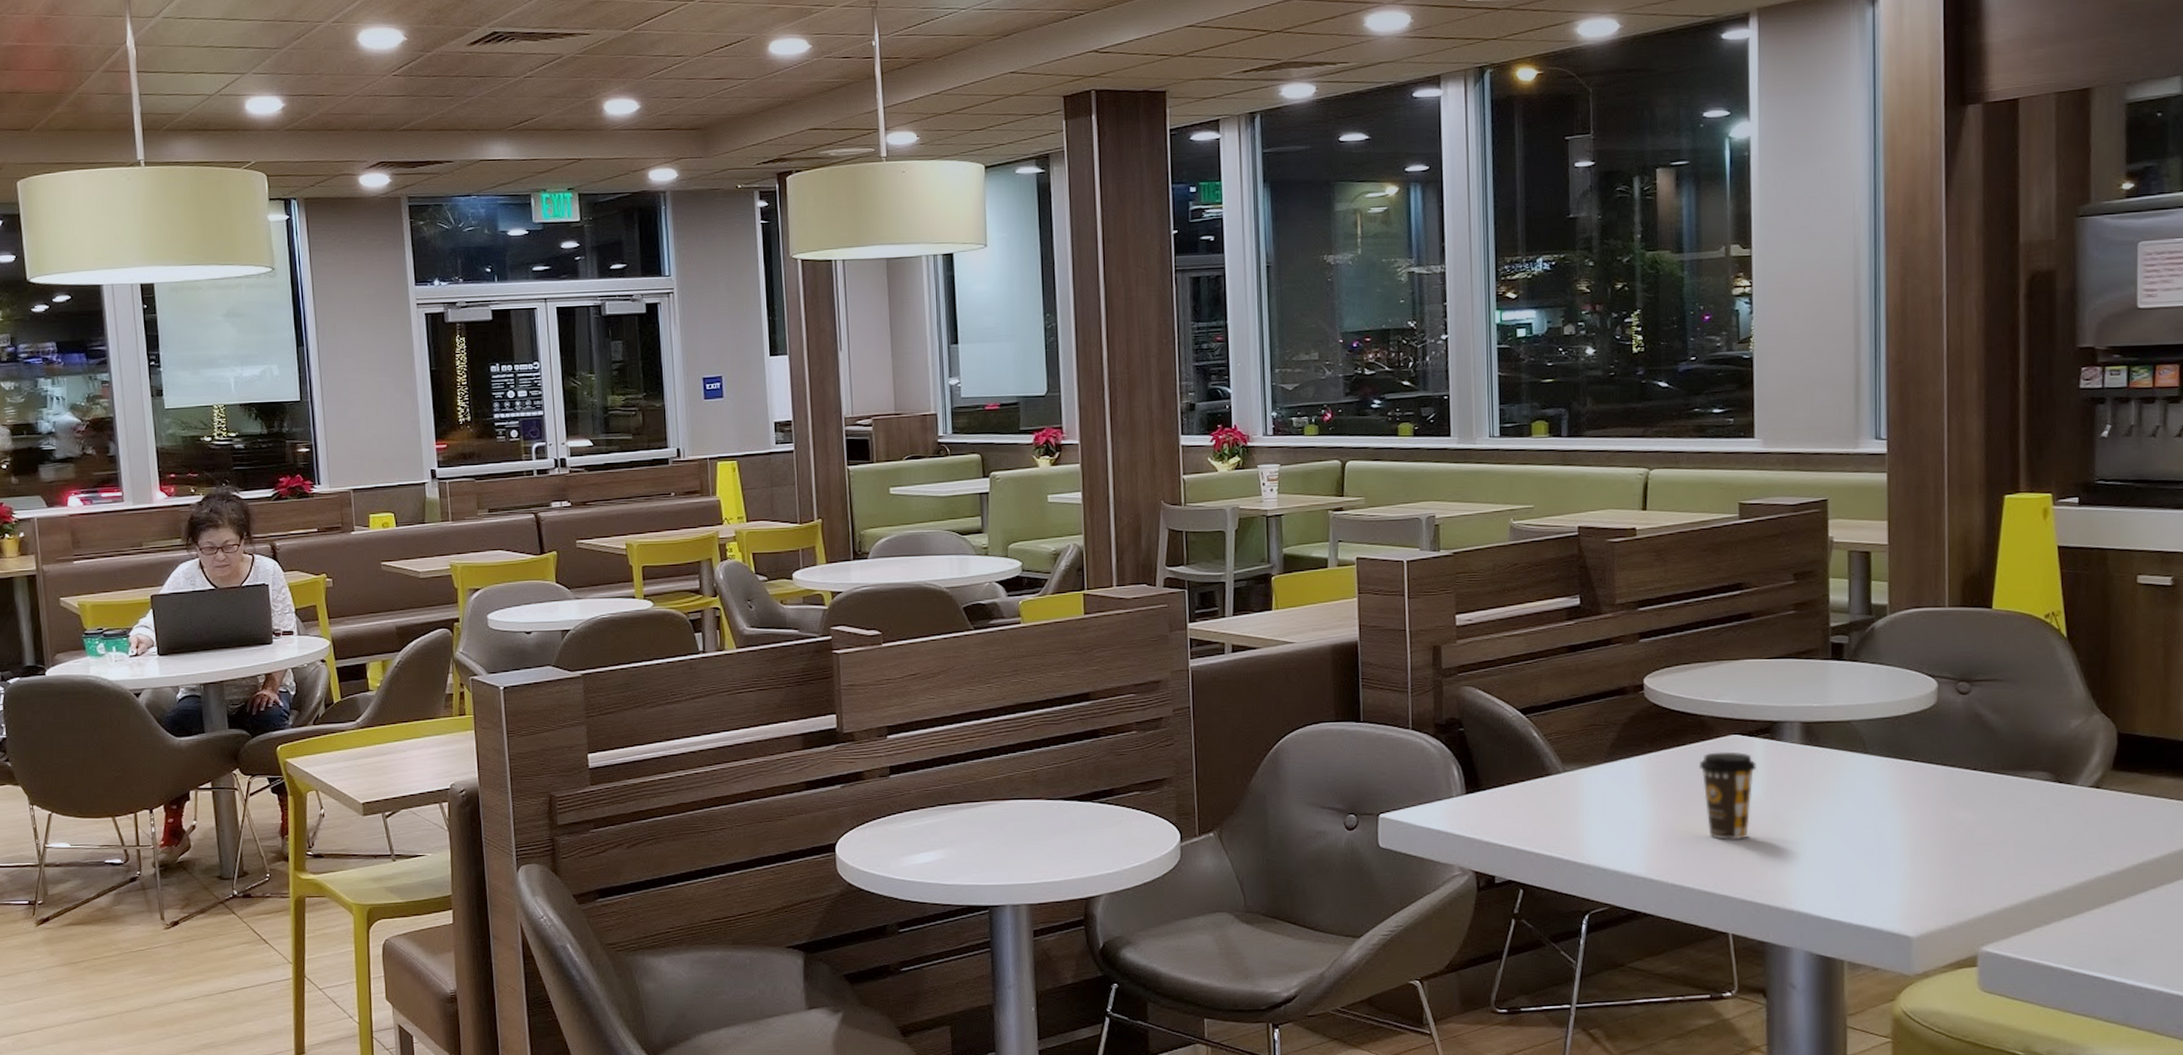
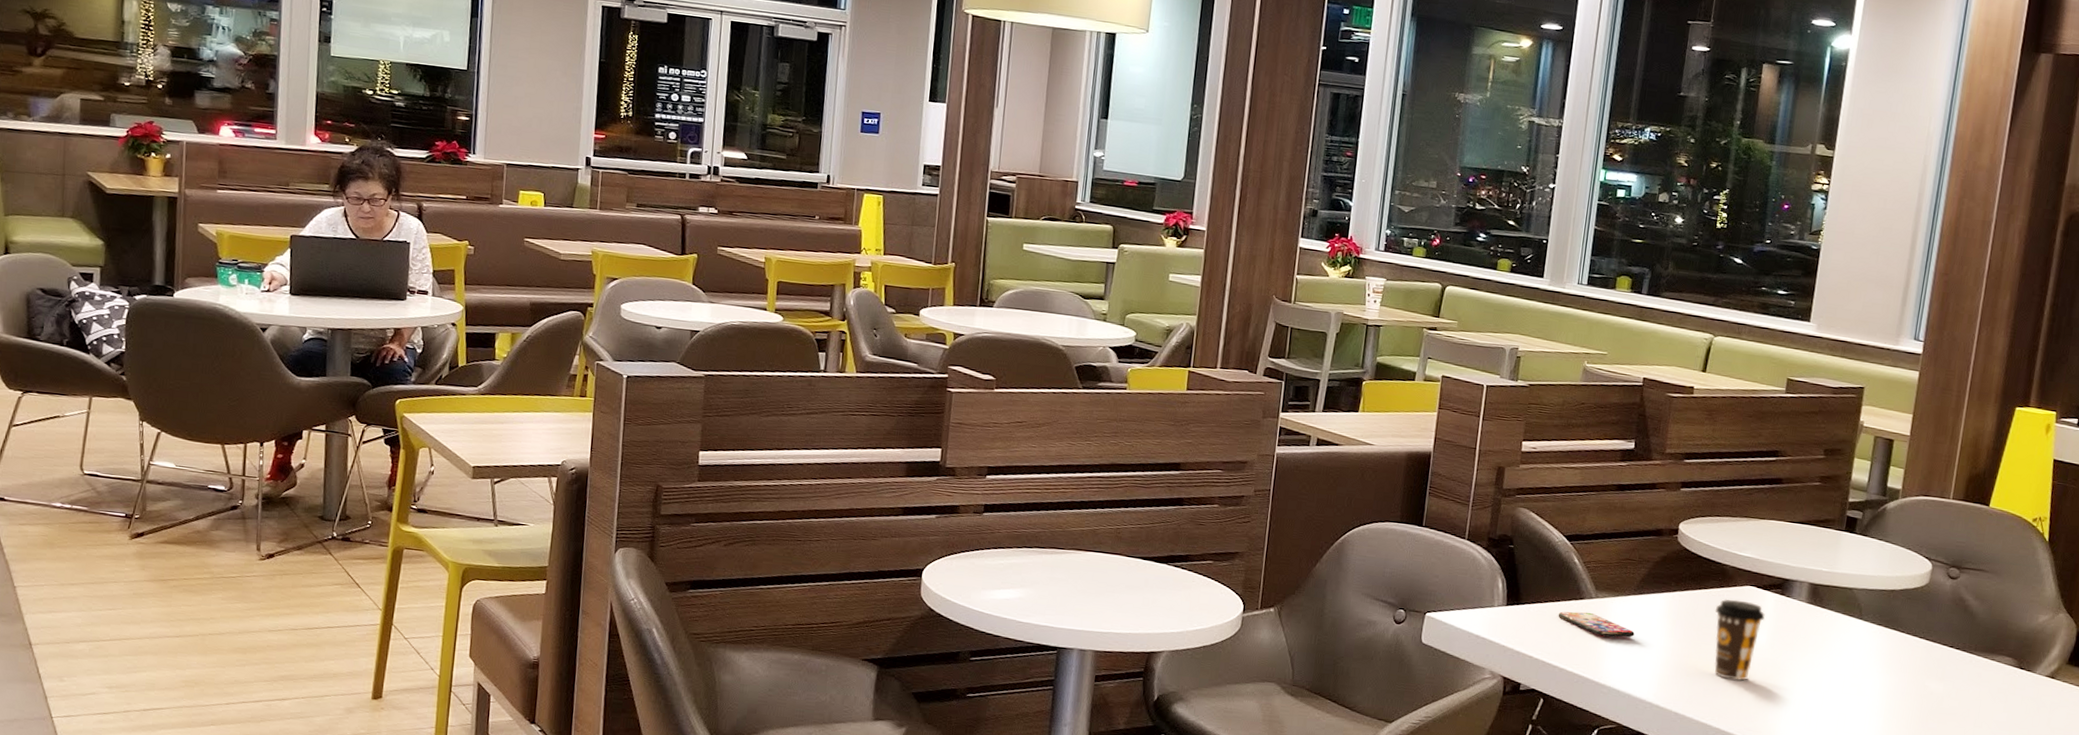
smartphone: none [1524,788,1613,813] -> present [1558,611,1635,638]

